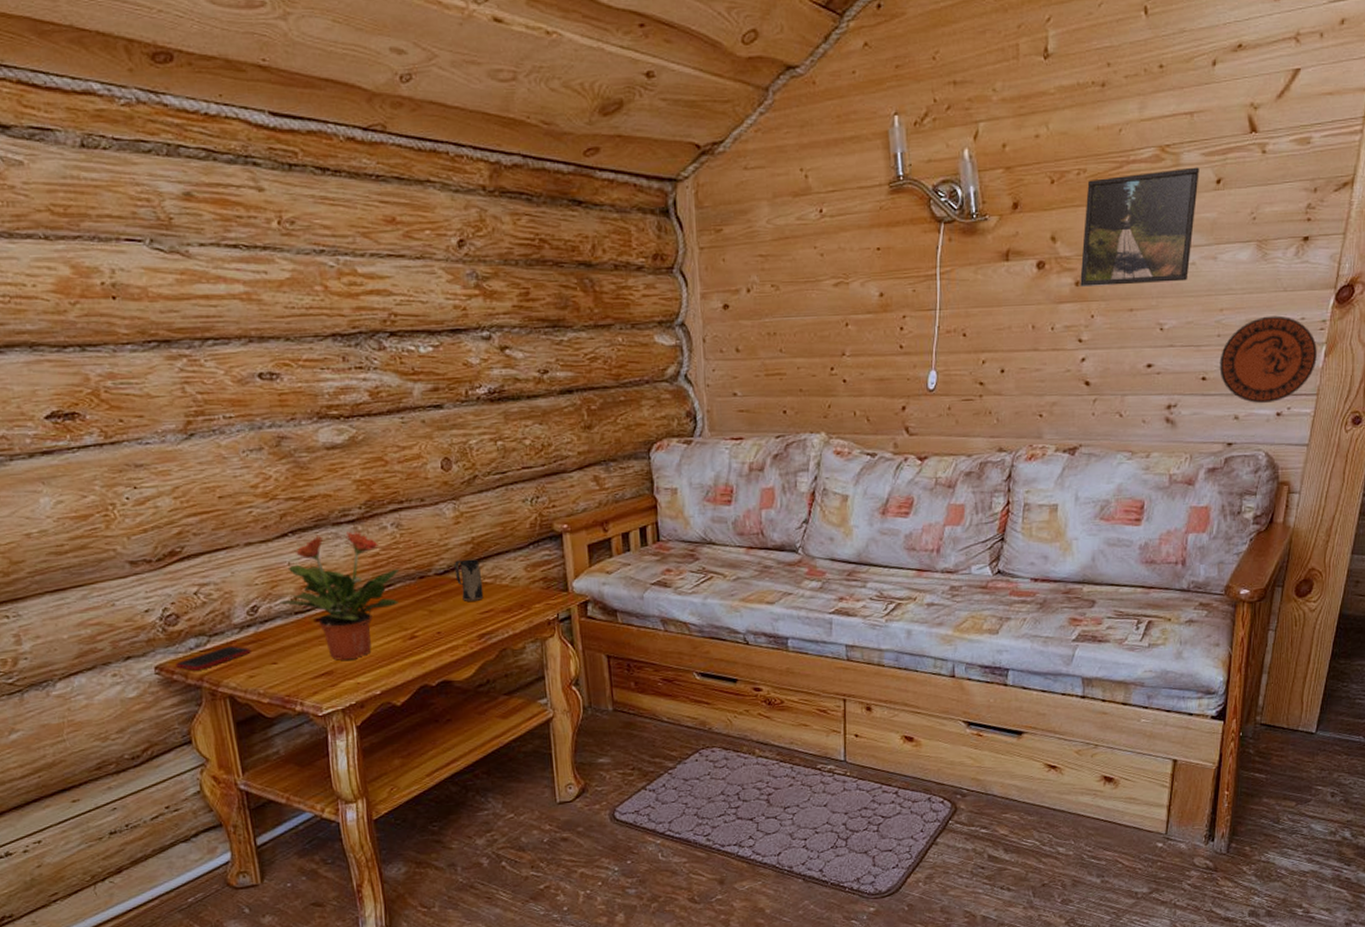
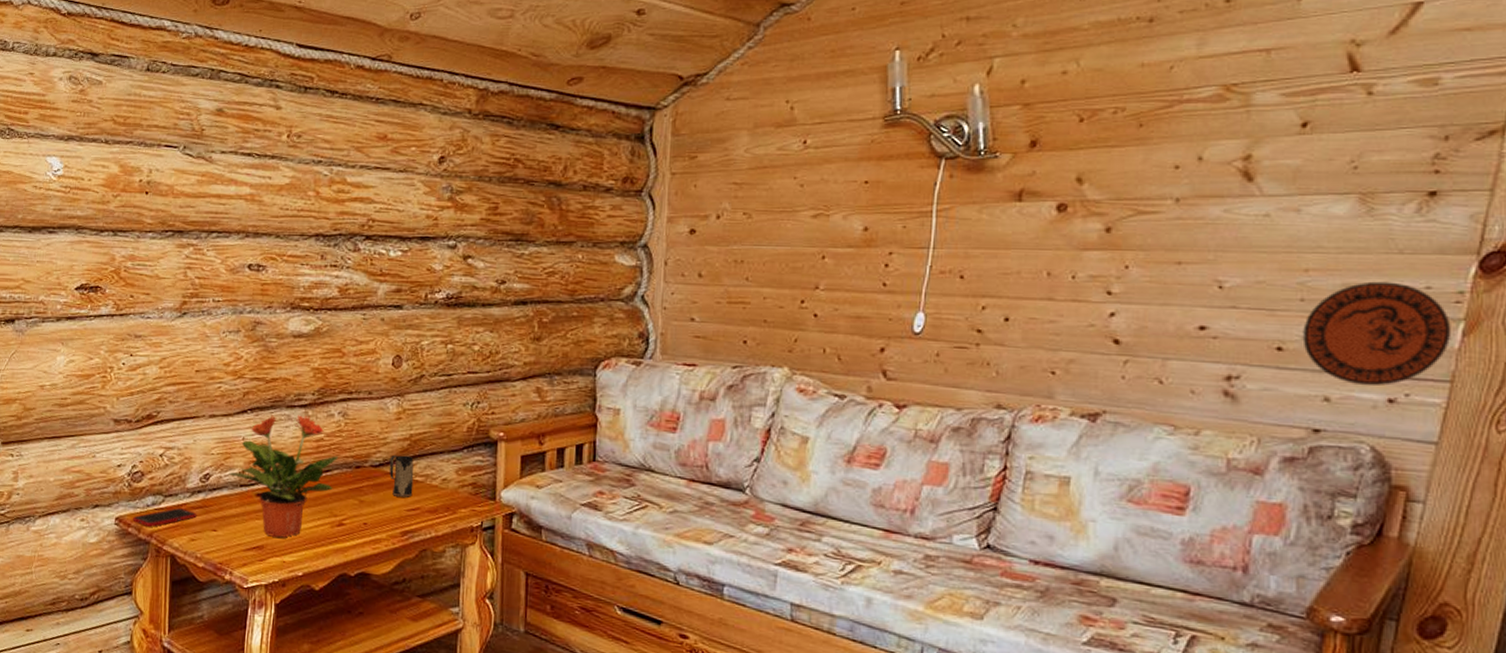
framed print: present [1080,167,1199,287] -> none [1112,108,1278,235]

